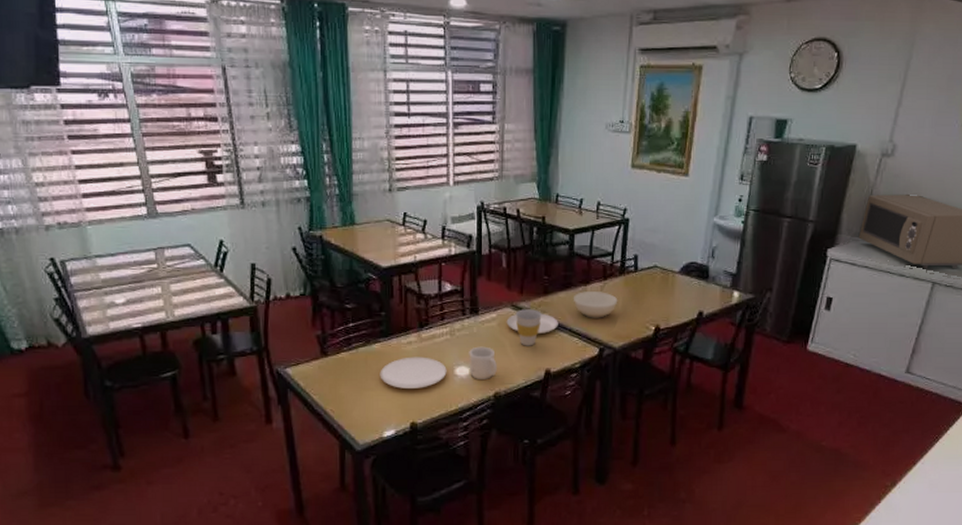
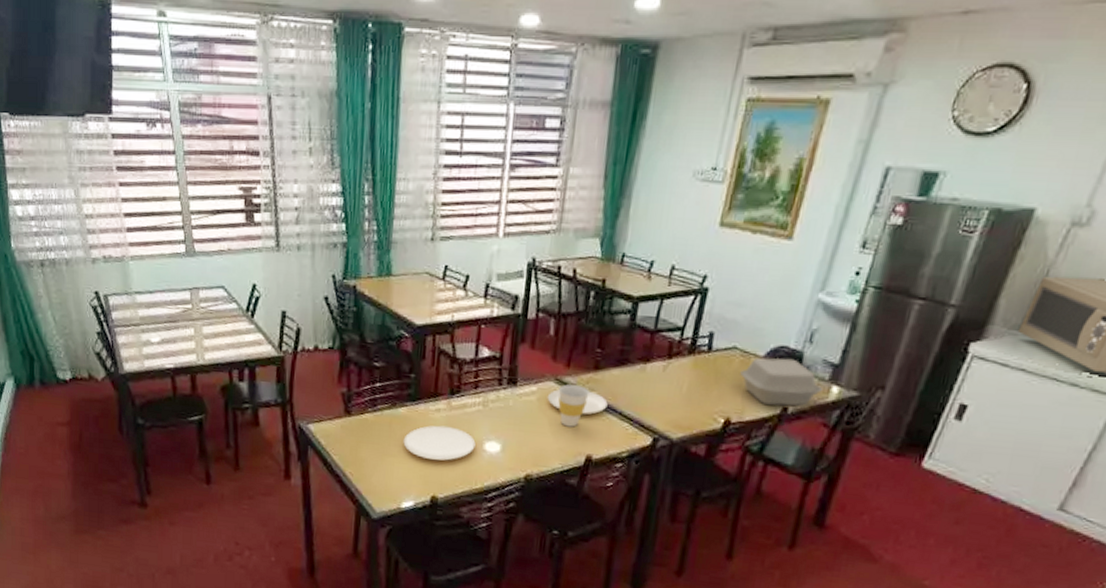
mug: present [469,346,497,379] -> none [500,421,532,459]
bowl: present [573,291,618,318] -> none [627,370,683,403]
food container: none [662,272,727,311] -> present [740,357,823,406]

